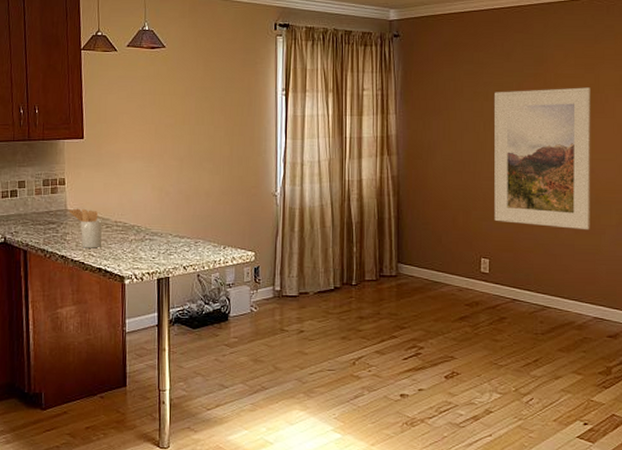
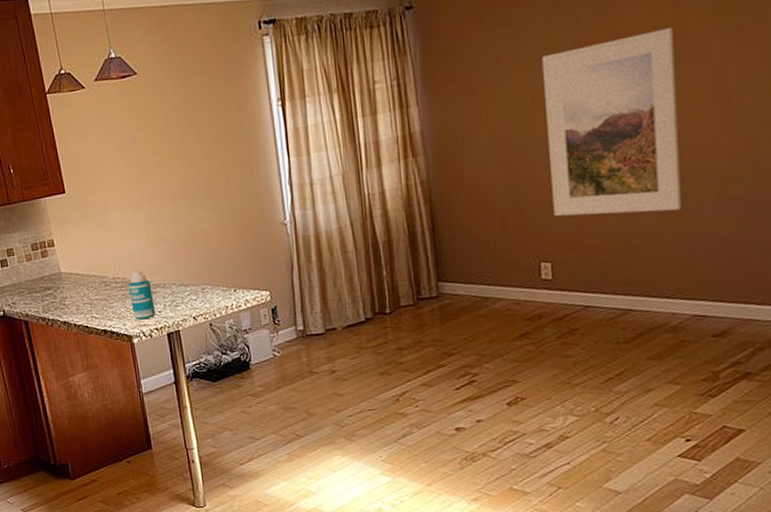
utensil holder: present [68,208,102,248] -> none [62,268,103,311]
bottle: none [127,217,150,263] -> present [128,270,156,320]

